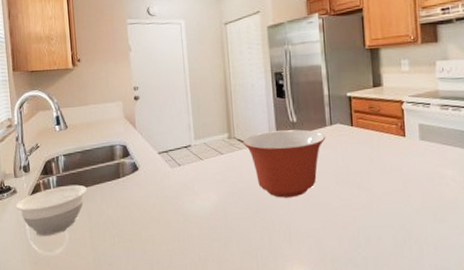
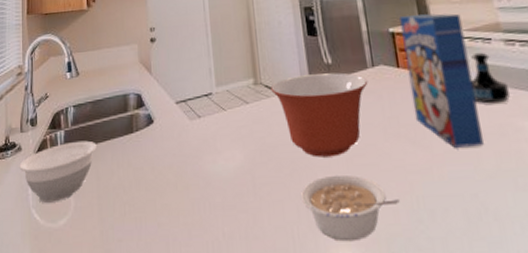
legume: none [265,211,344,262] -> present [301,174,400,242]
cereal box: none [357,81,414,190] -> present [399,13,484,148]
tequila bottle: none [409,114,439,156] -> present [470,52,510,104]

